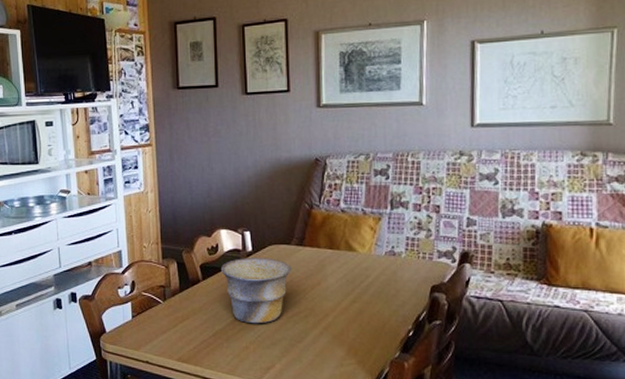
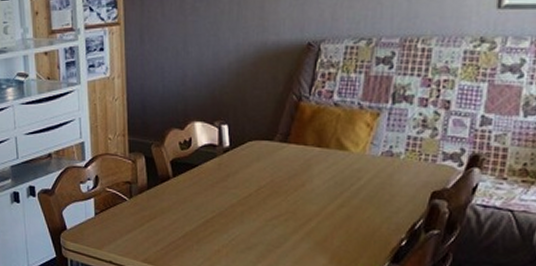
bowl: present [221,257,292,324] -> none [194,153,273,227]

